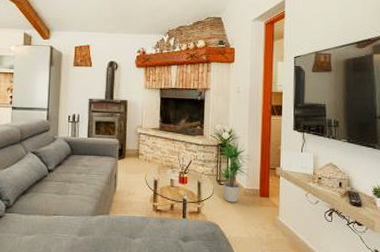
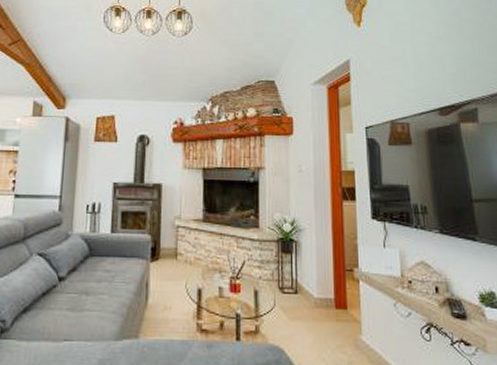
potted plant: present [215,141,251,203] -> none [275,234,321,318]

